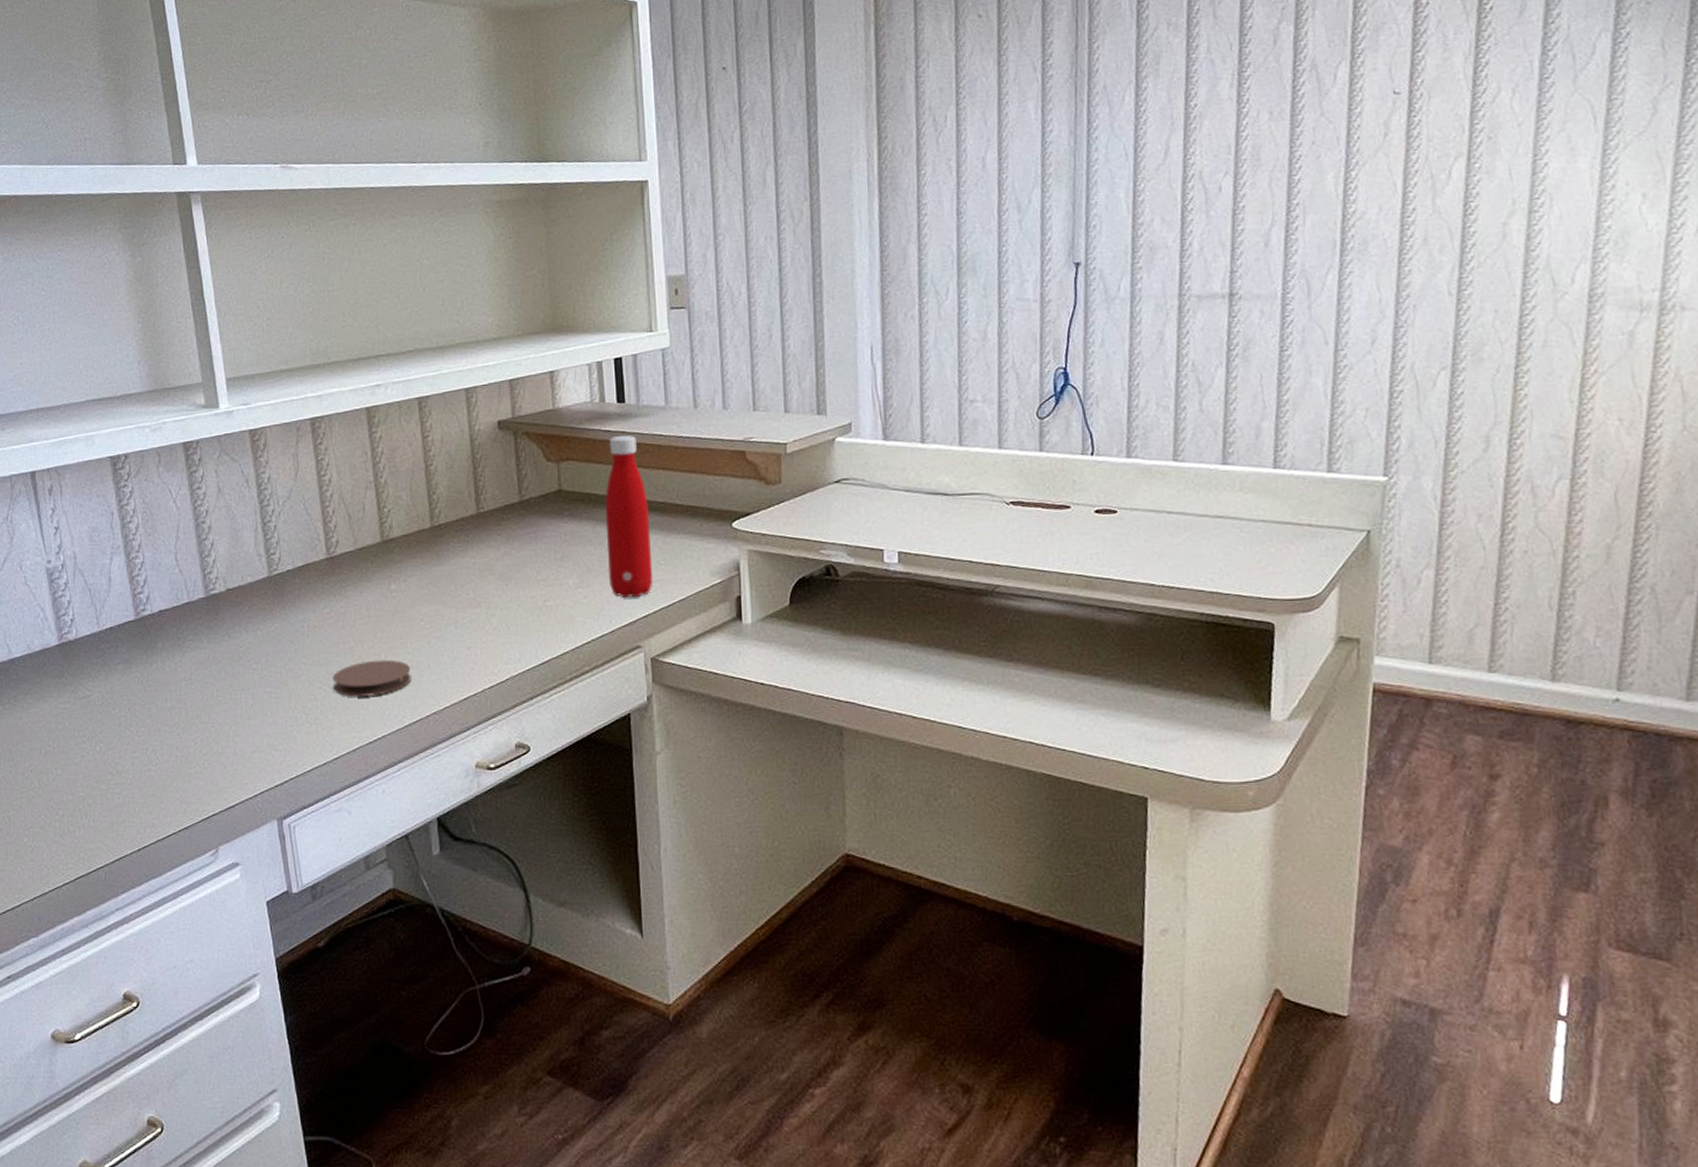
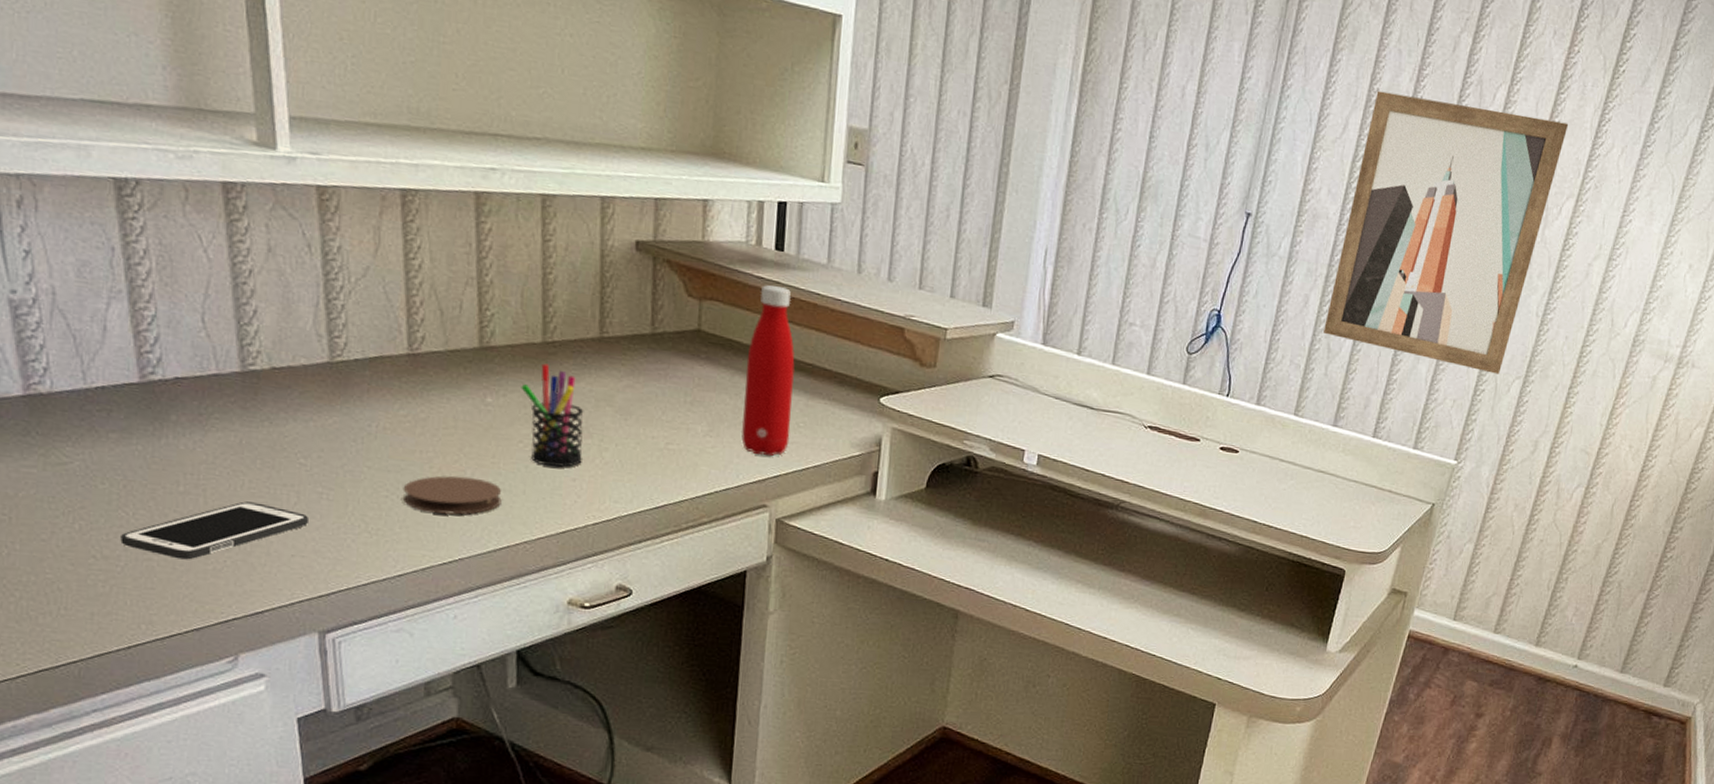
cell phone: none [129,708,264,767] -> present [120,501,310,560]
pen holder: none [417,546,474,639] -> present [521,363,584,467]
wall art: none [1188,80,1436,370] -> present [1323,90,1569,374]

